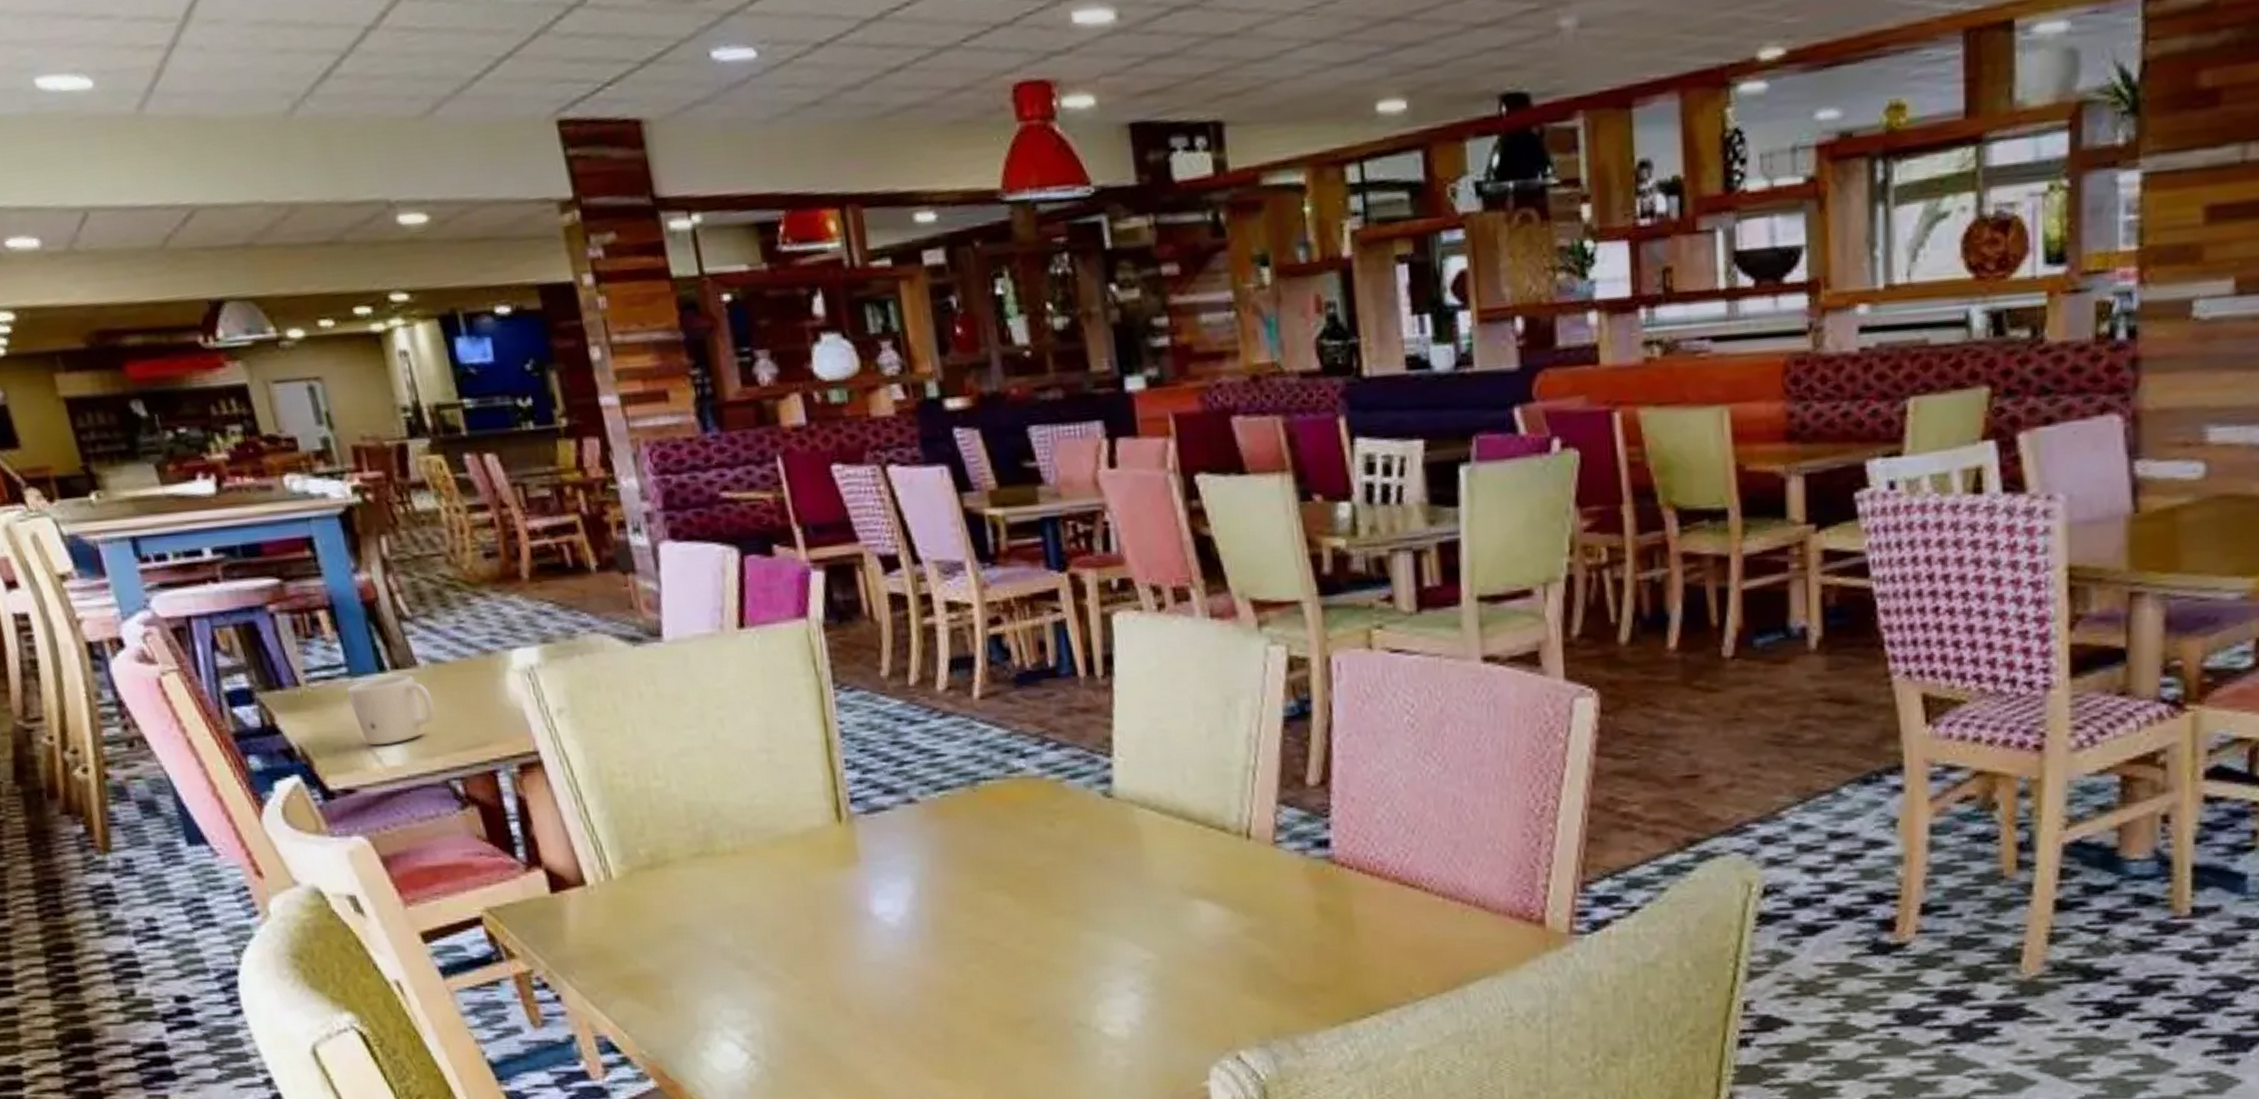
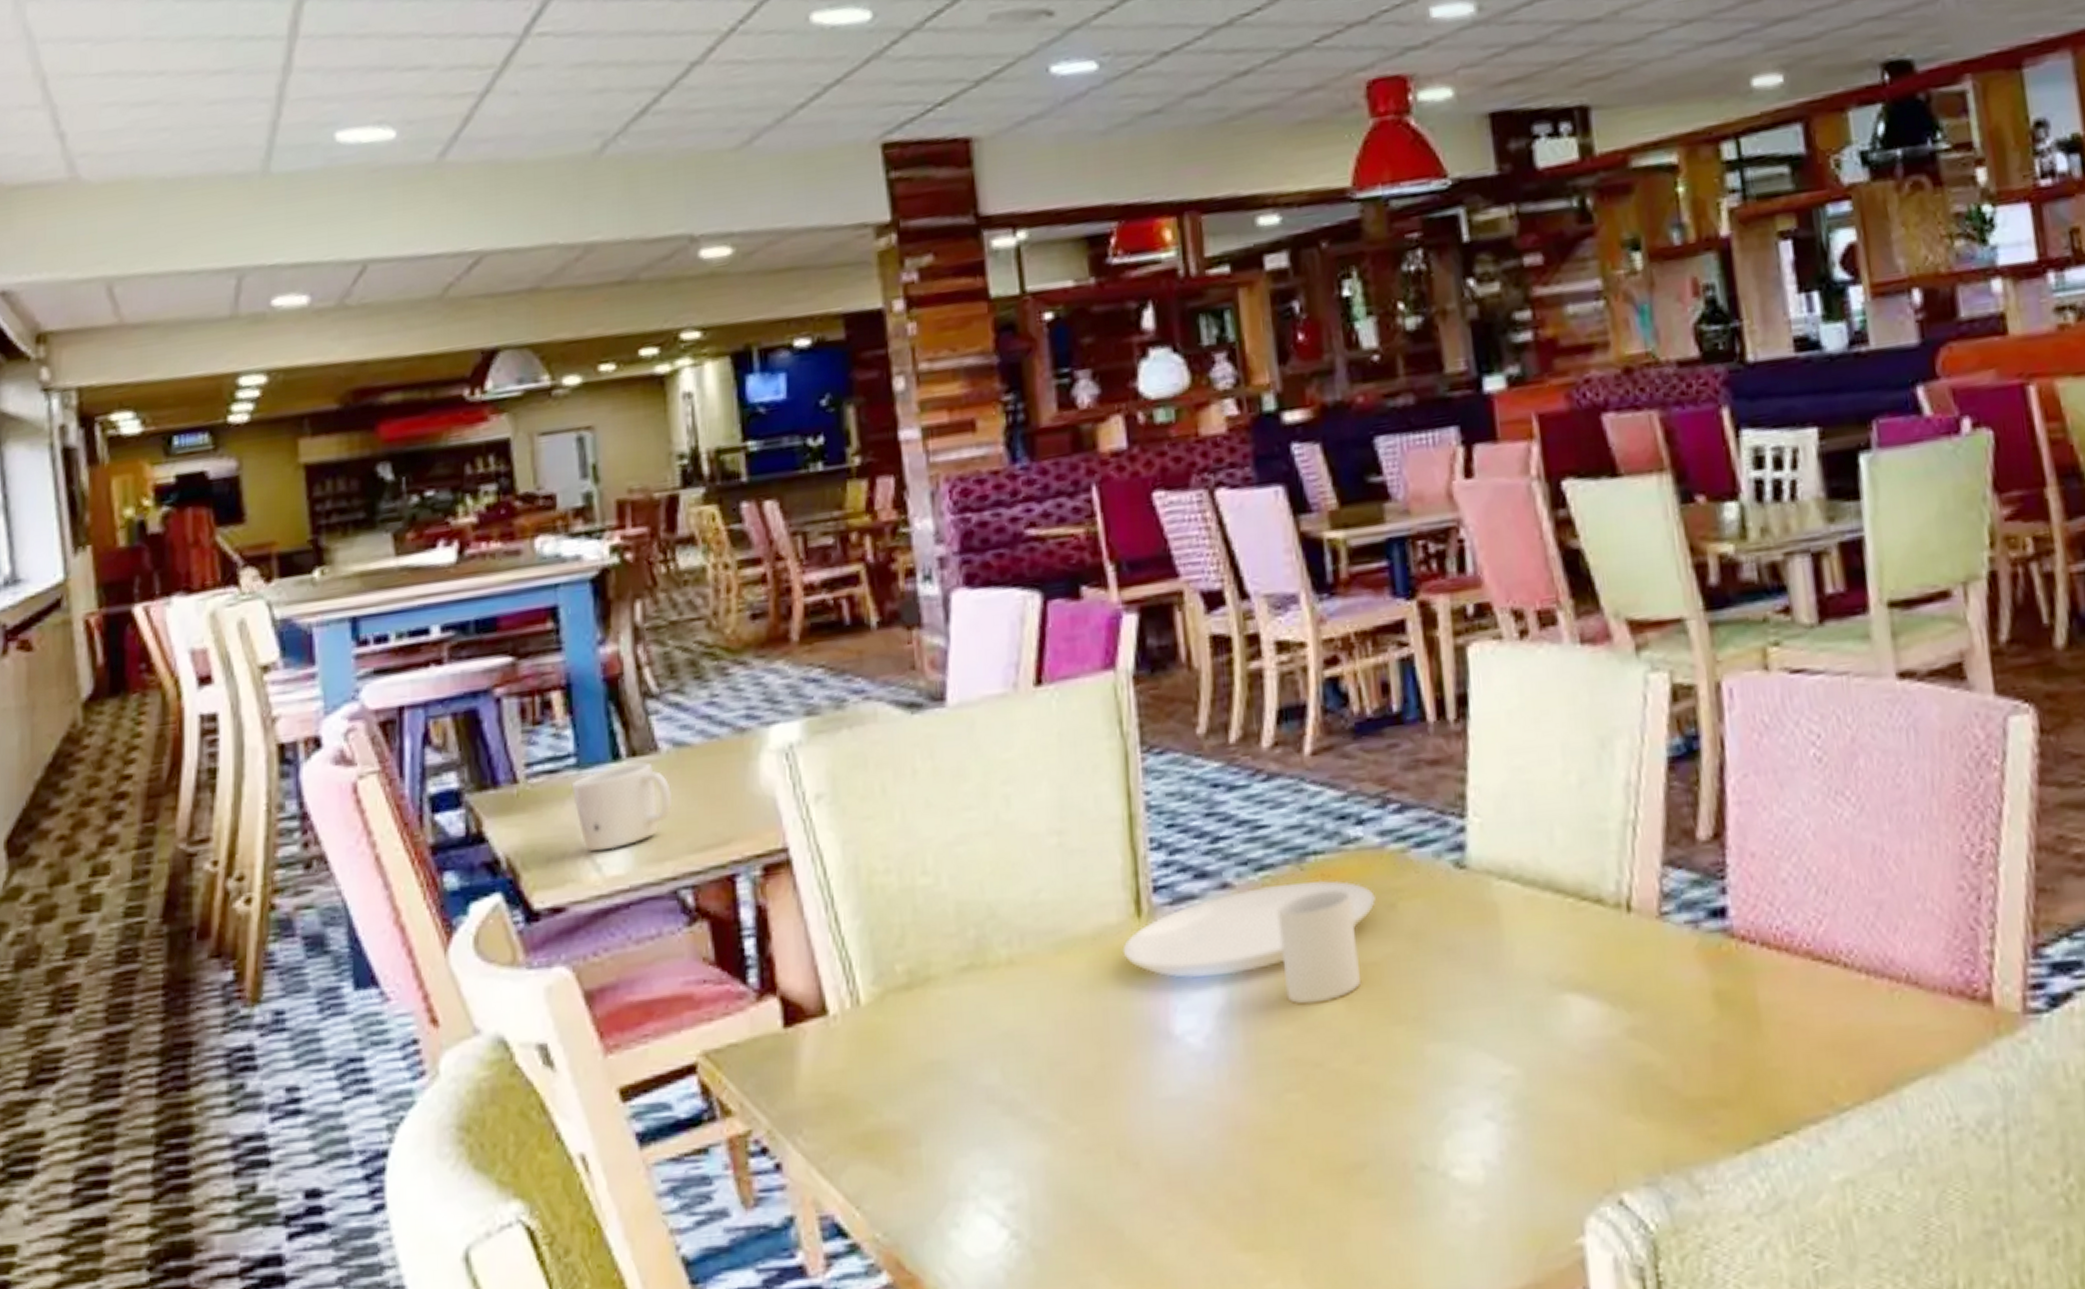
plate: none [827,800,1037,871] -> present [1122,880,1375,978]
cup: none [955,808,1027,897] -> present [1277,889,1362,1005]

